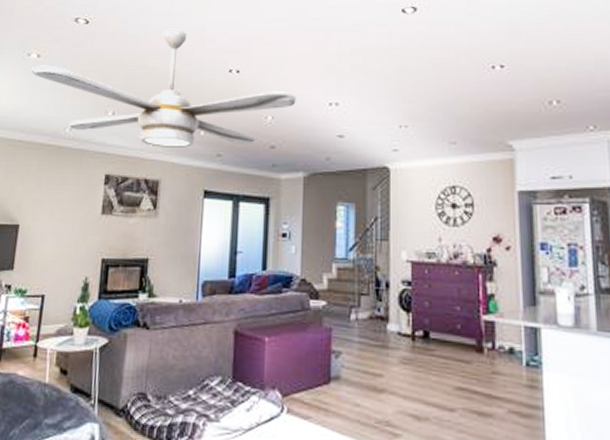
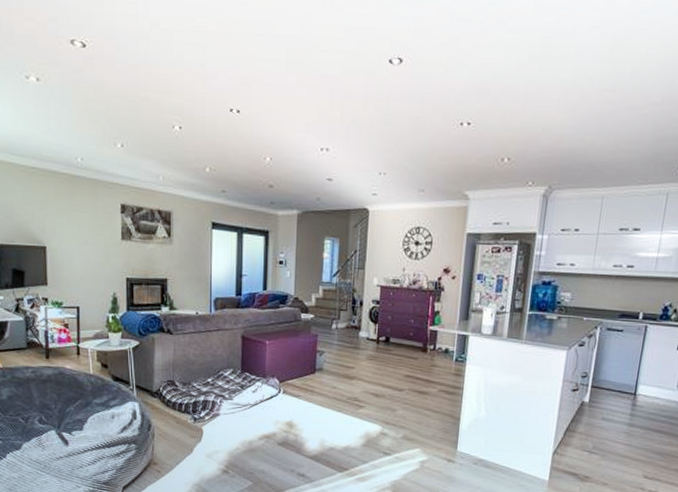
ceiling fan: present [31,28,296,147] -> none [32,60,292,183]

